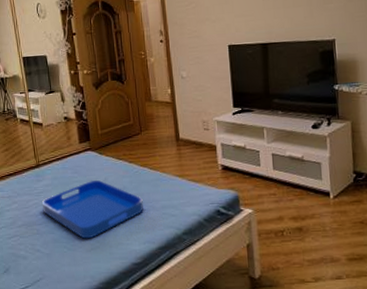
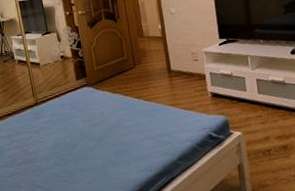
serving tray: present [42,180,143,239] -> none [42,114,140,172]

